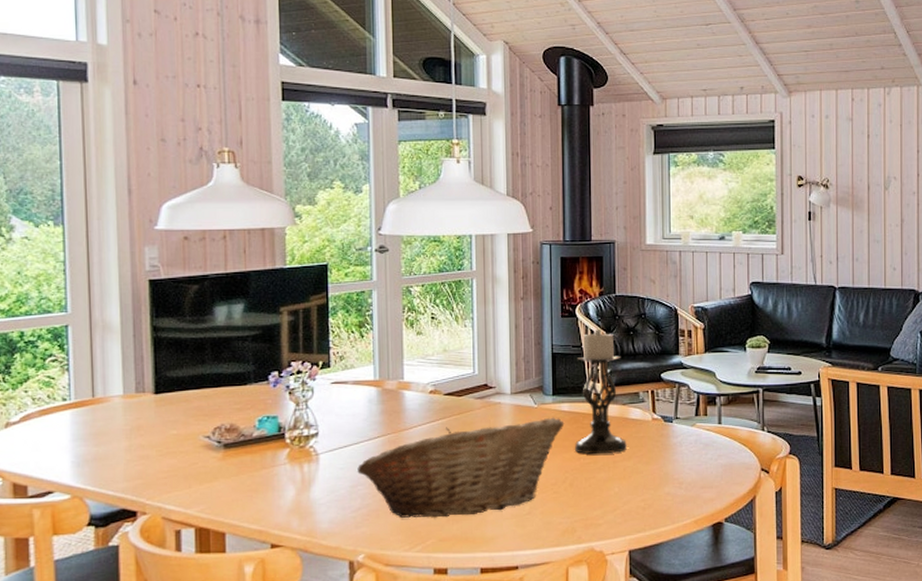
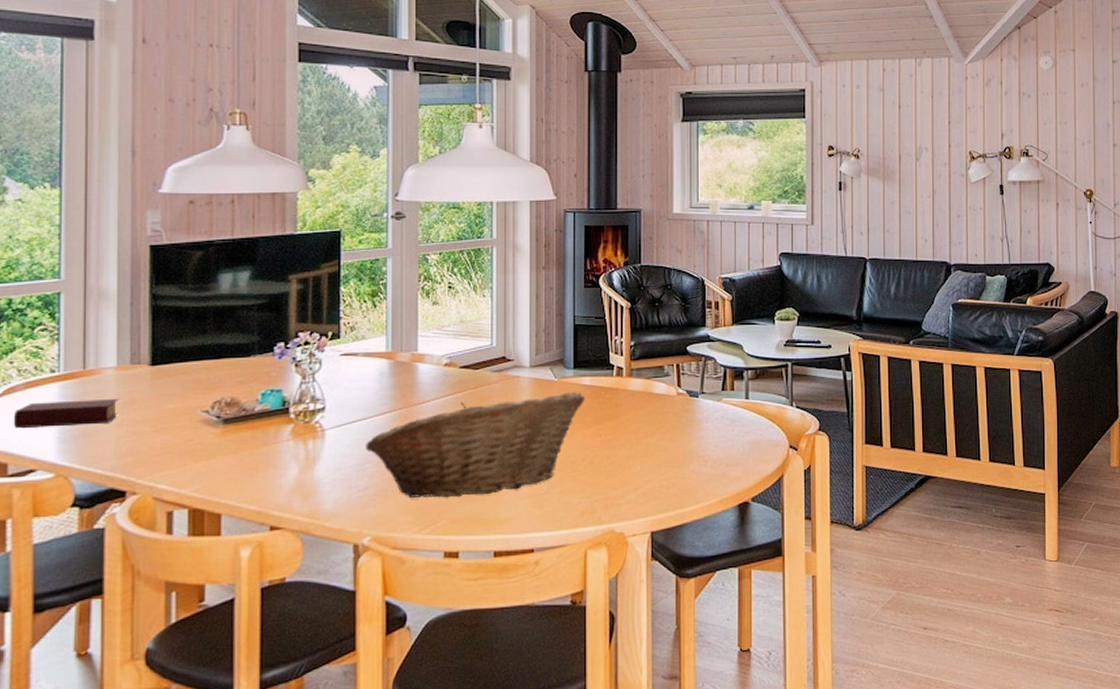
book: none [30,424,126,454] -> present [13,398,119,429]
candle holder: present [575,329,627,455] -> none [596,300,650,431]

